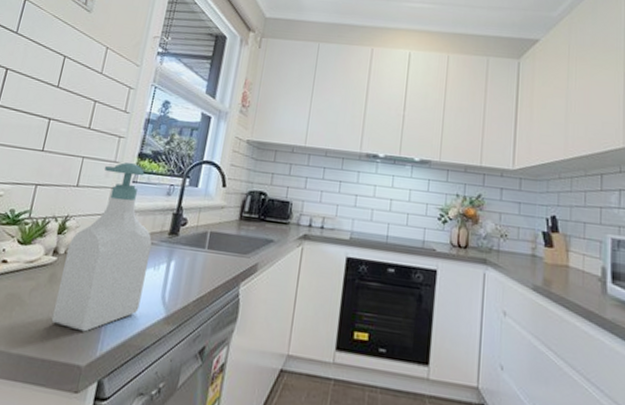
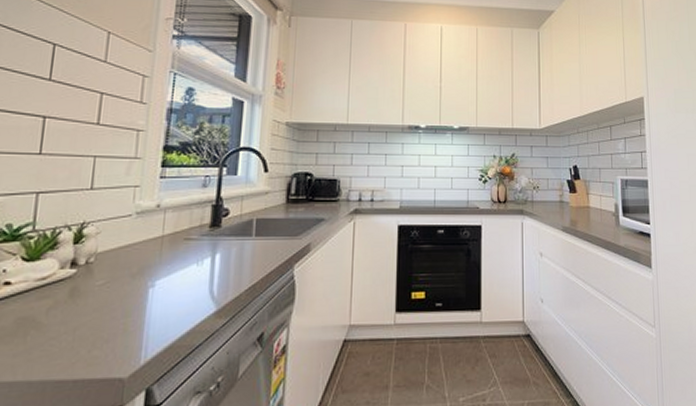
soap bottle: present [51,162,153,332] -> none [79,156,192,343]

